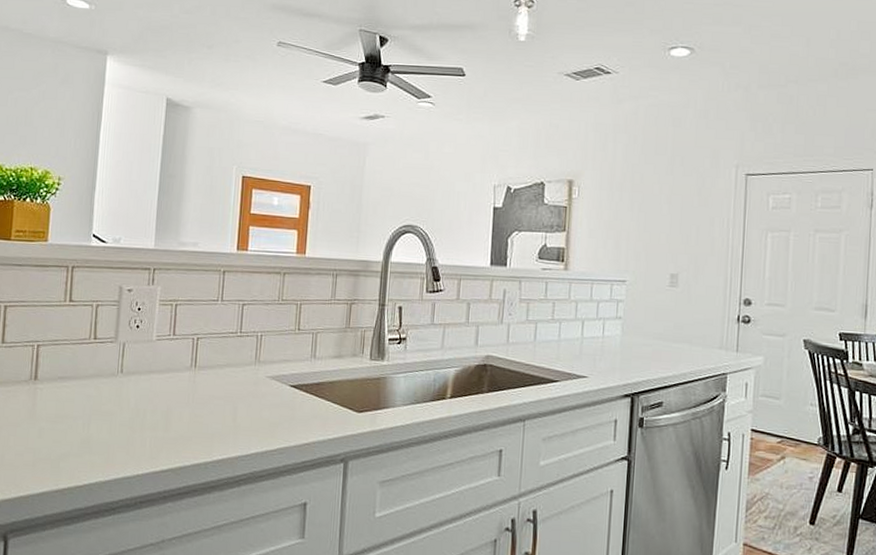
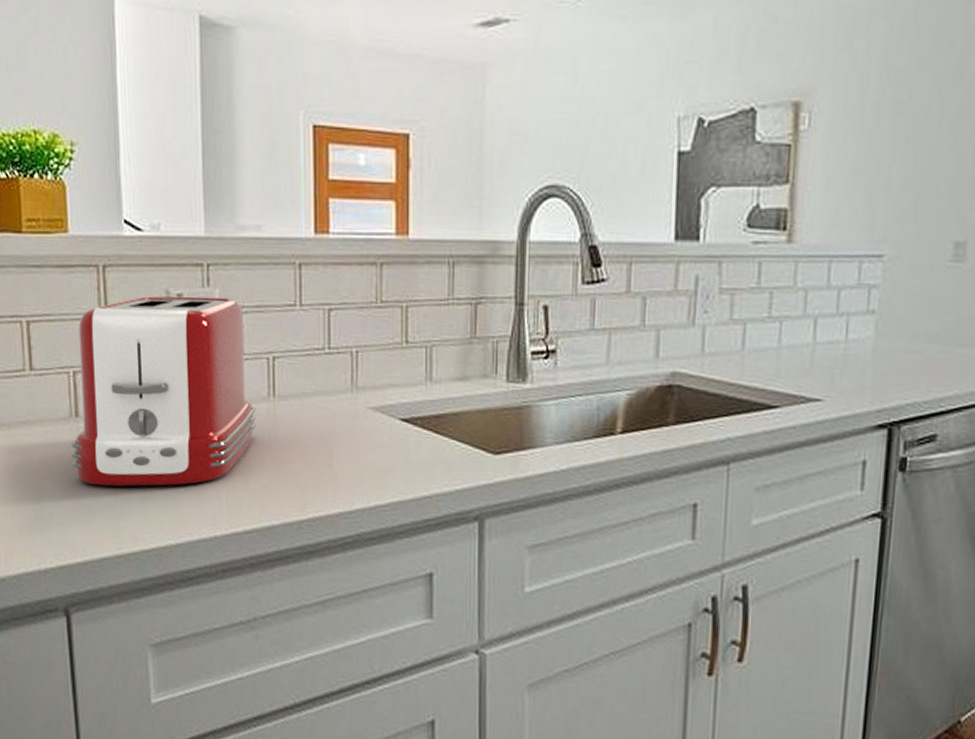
toaster: none [26,290,180,435] -> present [70,296,256,487]

